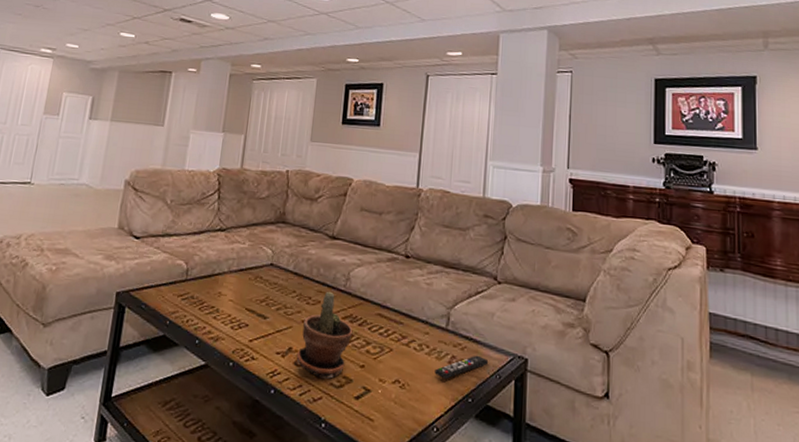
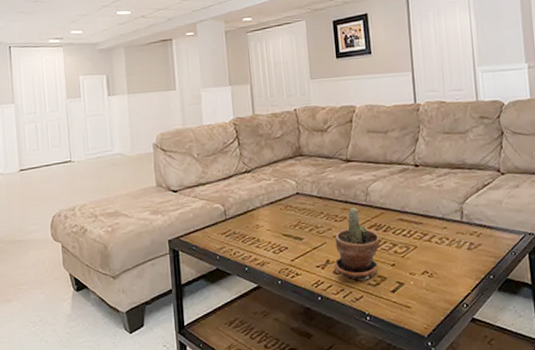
remote control: present [434,355,489,379] -> none [457,238,503,263]

